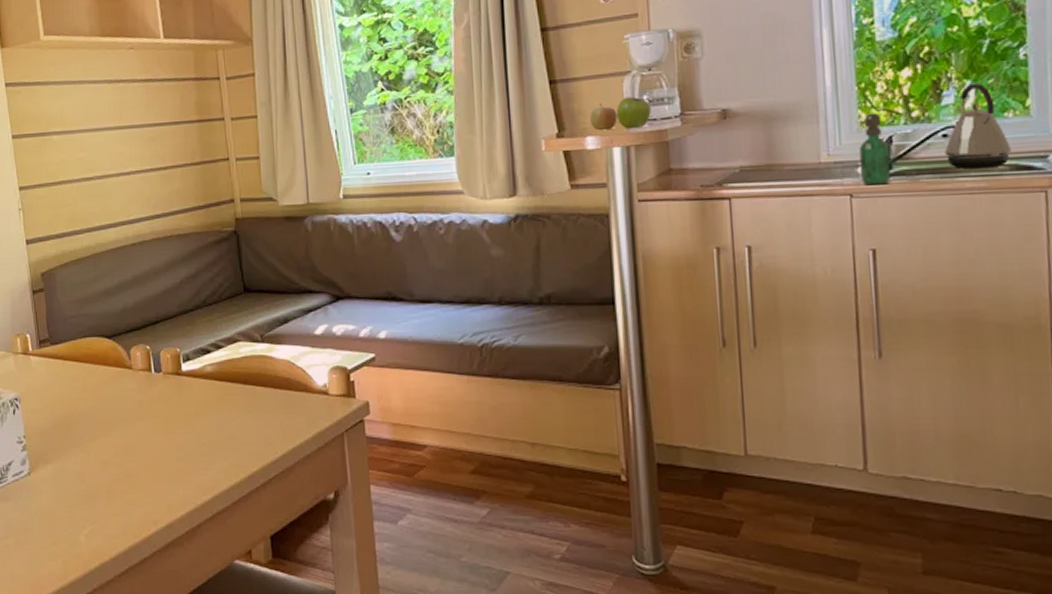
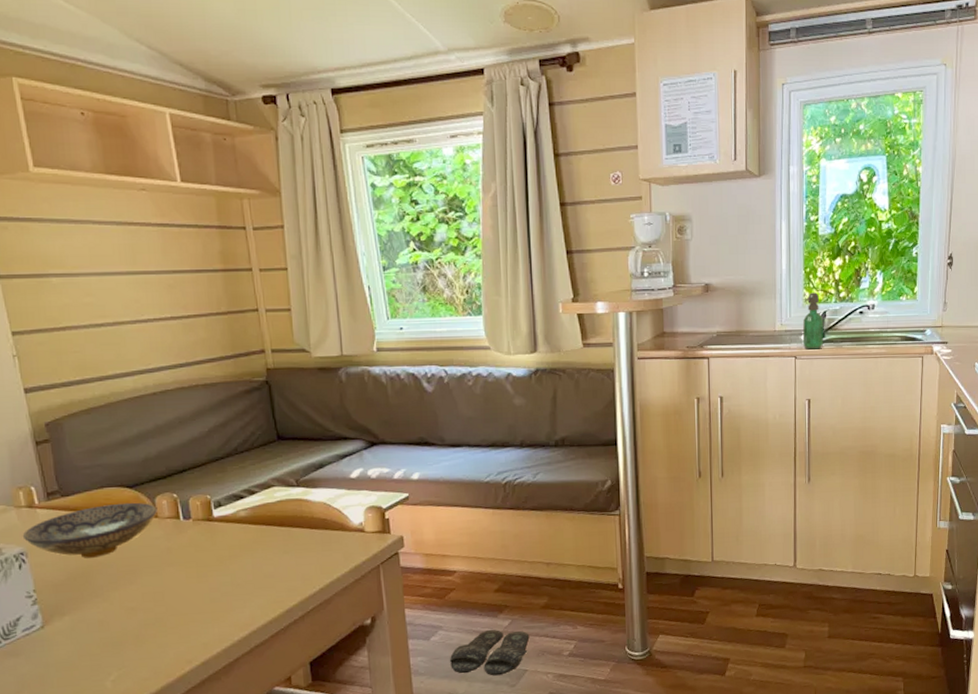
bowl: none [17,353,132,407] -> present [22,502,158,558]
slippers: none [420,519,511,575] -> present [450,630,529,676]
fruit: present [590,103,618,131] -> none [600,273,623,298]
fruit: present [616,97,651,129] -> none [622,269,650,297]
kettle: present [944,83,1011,169] -> none [860,273,903,339]

